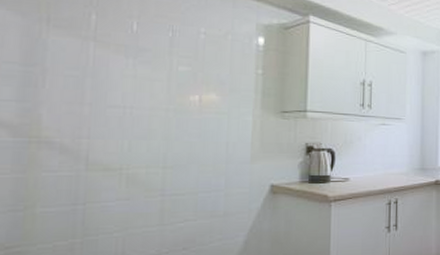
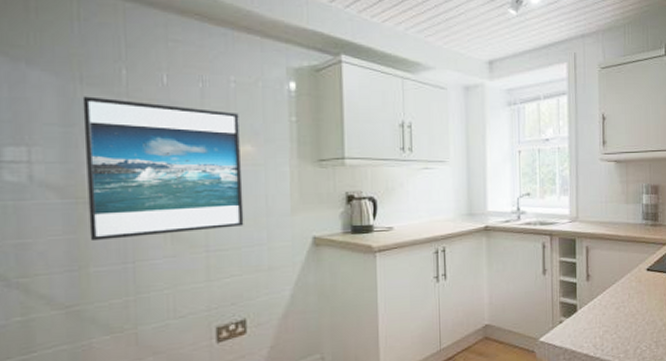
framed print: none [40,37,206,182] -> present [82,96,244,242]

